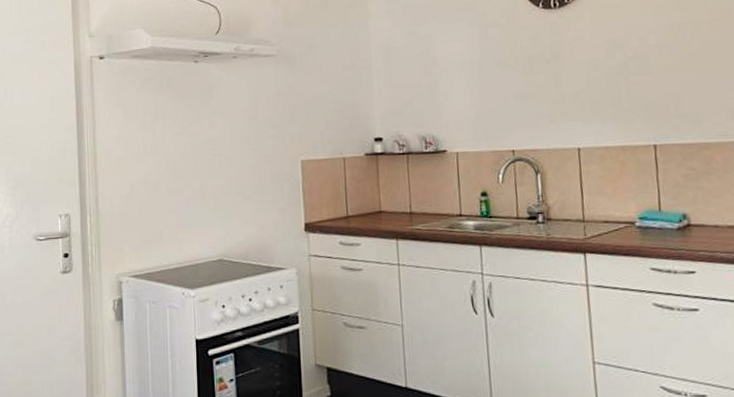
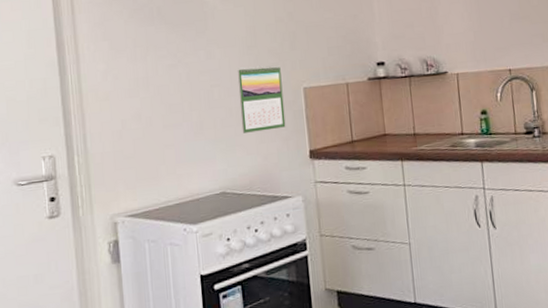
calendar: none [238,136,283,203] -> present [237,65,286,133]

